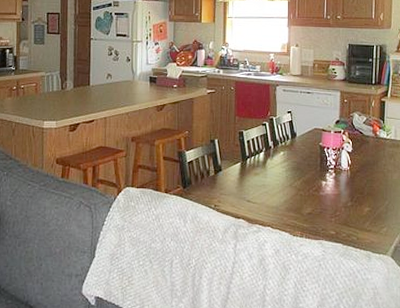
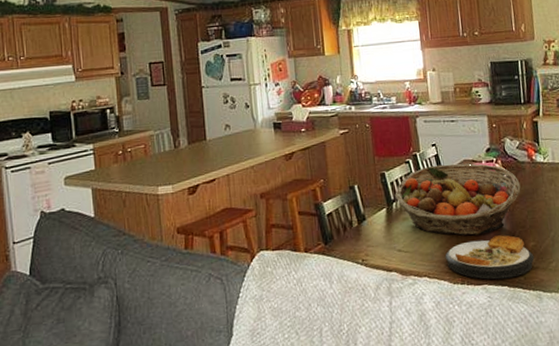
fruit basket: none [250,130,363,196] -> present [395,163,521,236]
plate: none [288,198,368,237] -> present [445,235,535,280]

